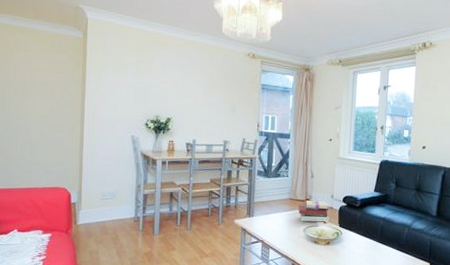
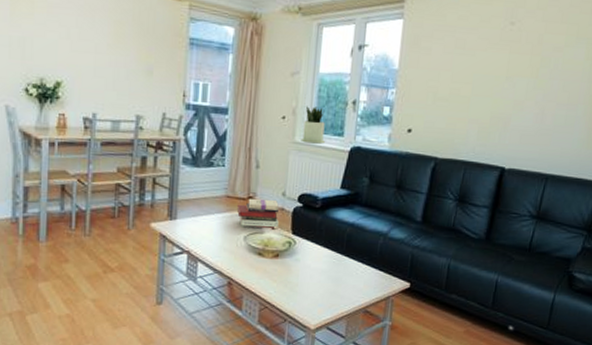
planter: none [344,131,361,159] -> present [301,106,325,144]

